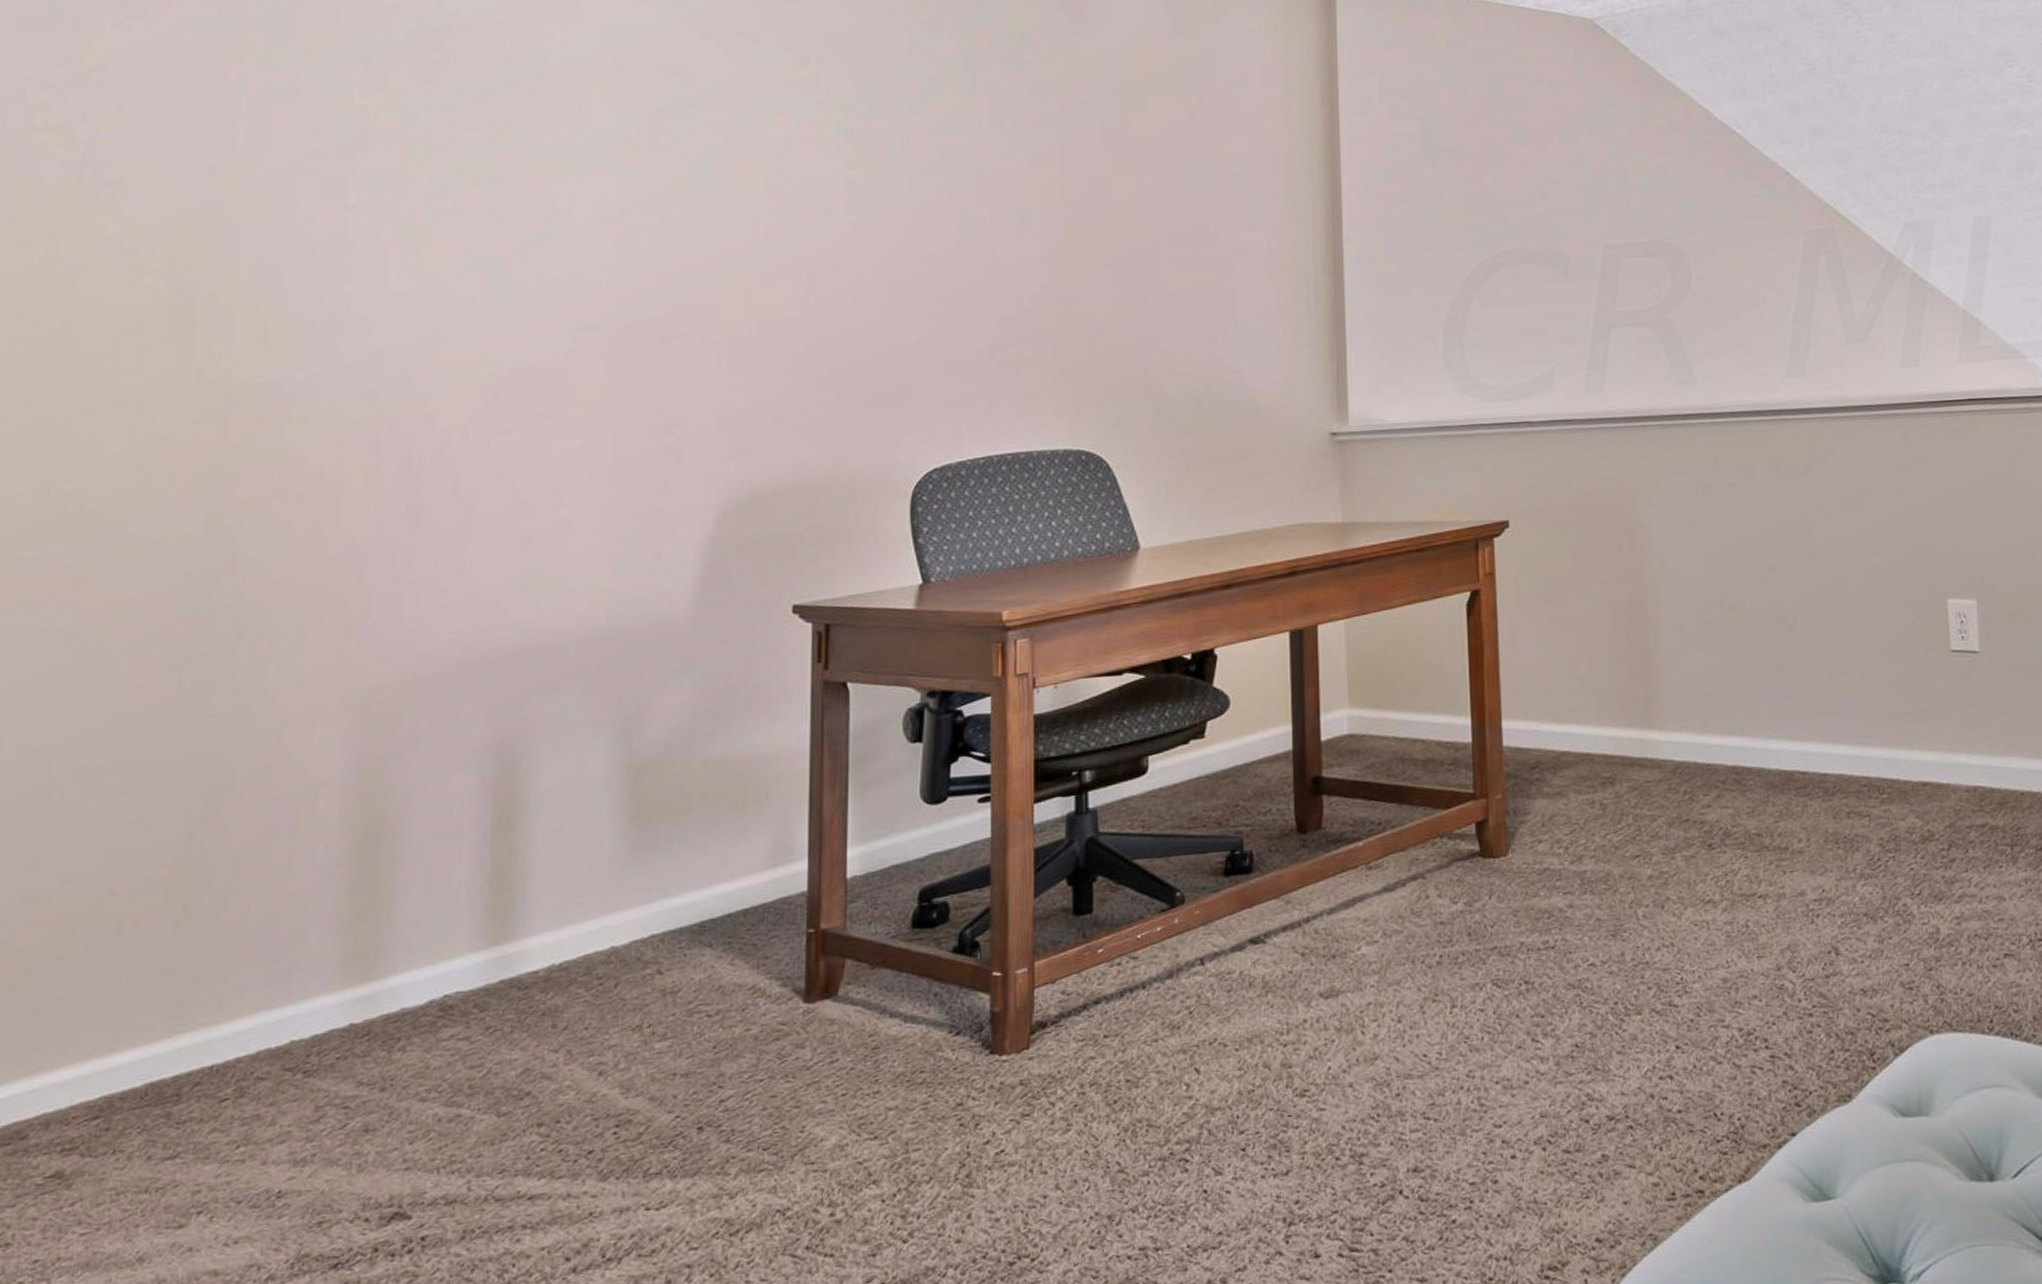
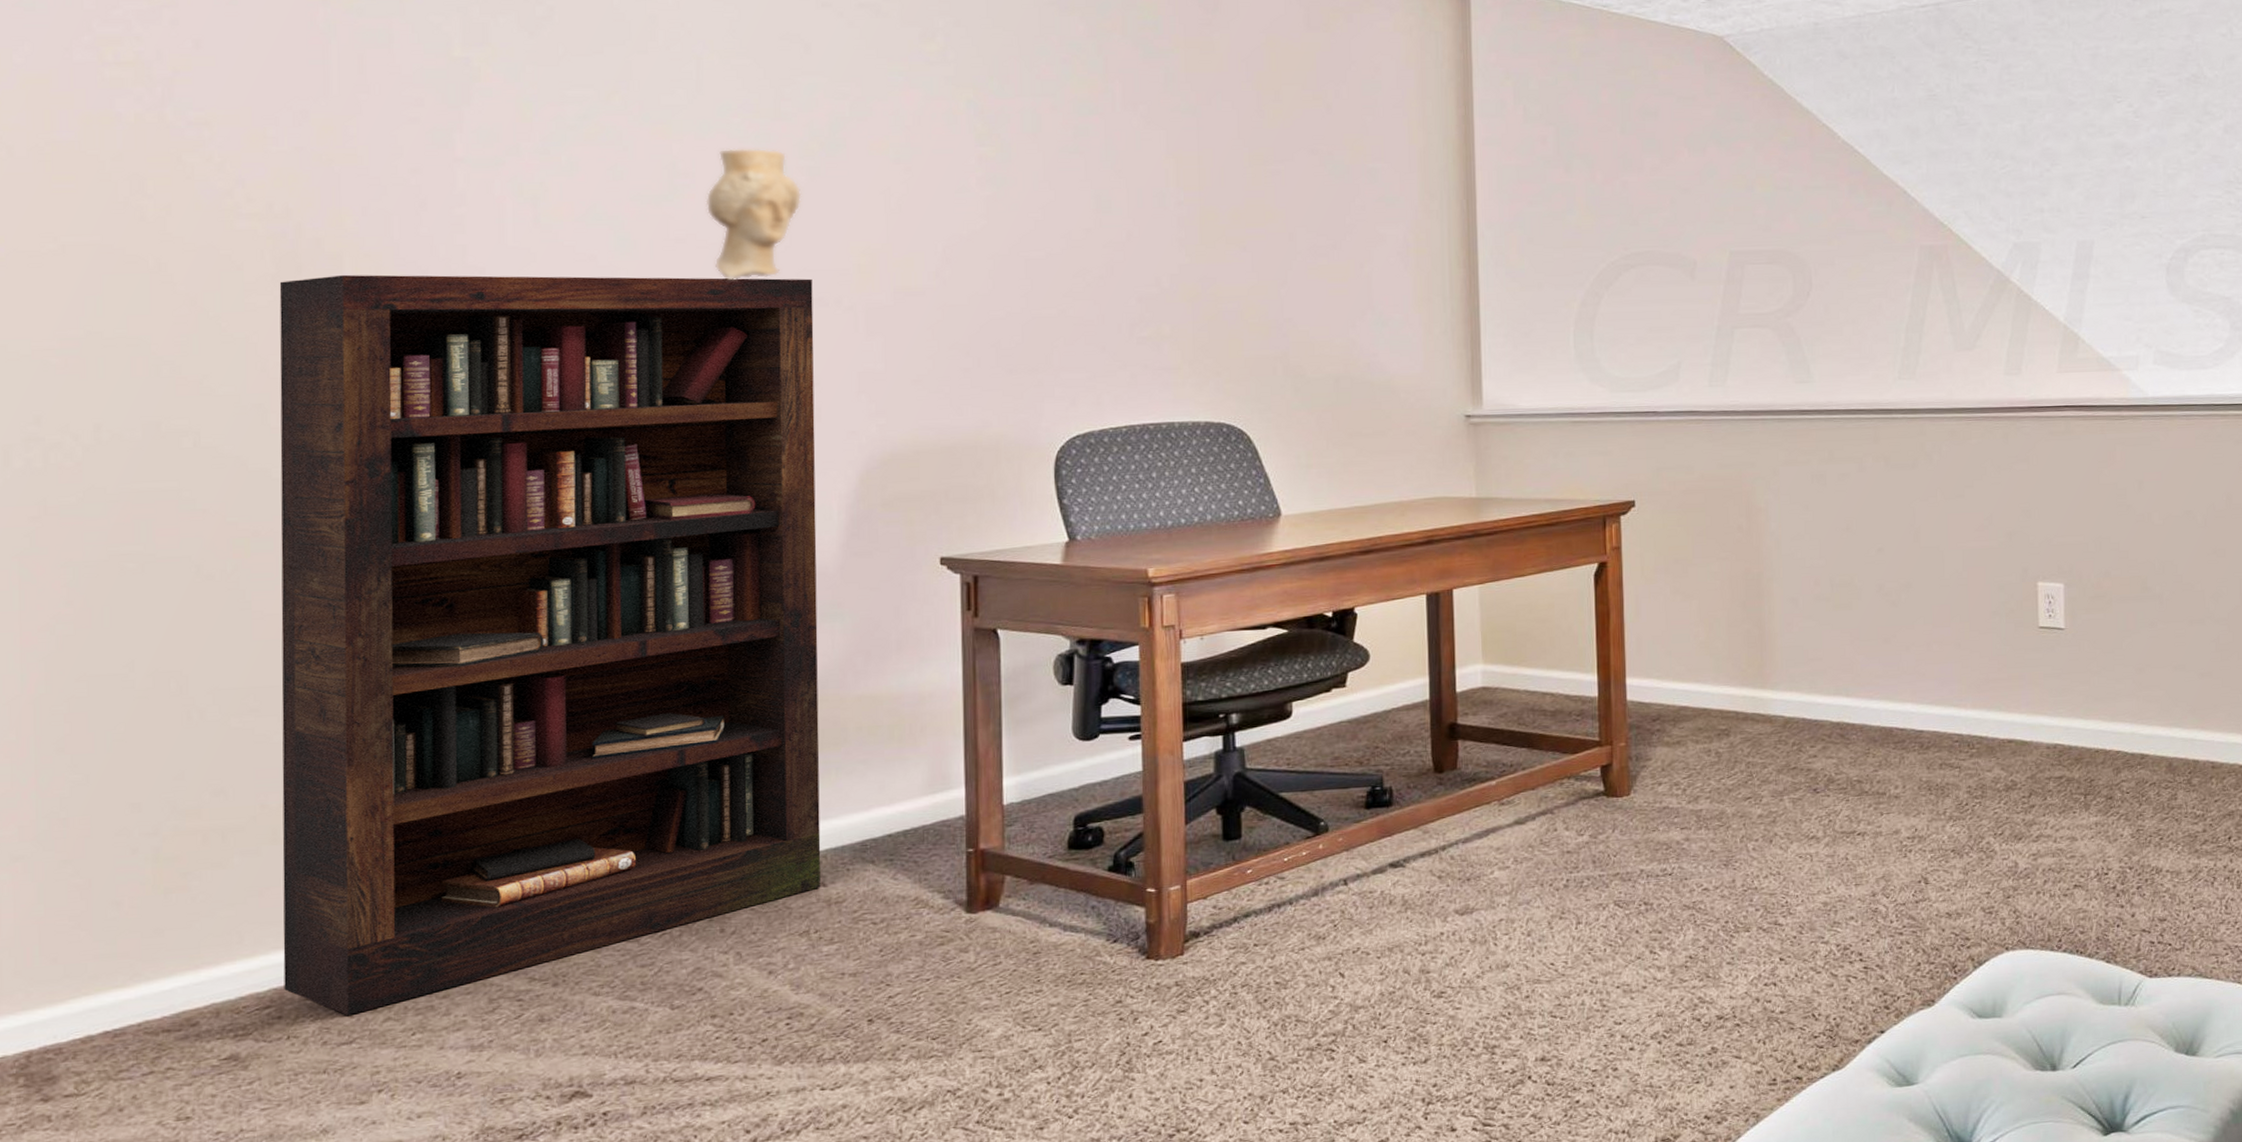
bookcase: none [114,314,680,1127] -> present [279,274,821,1016]
decorative vase: none [581,182,674,319] -> present [705,148,802,280]

